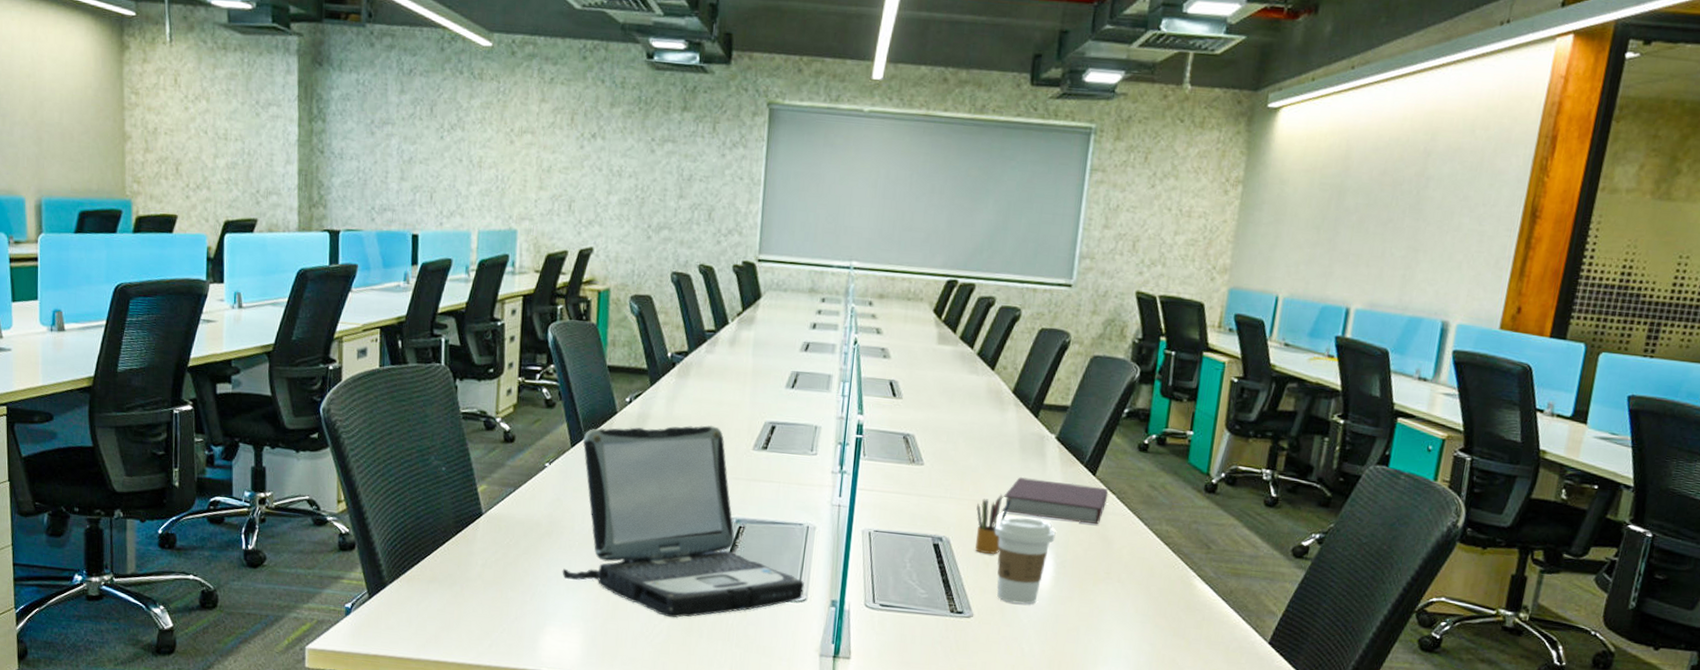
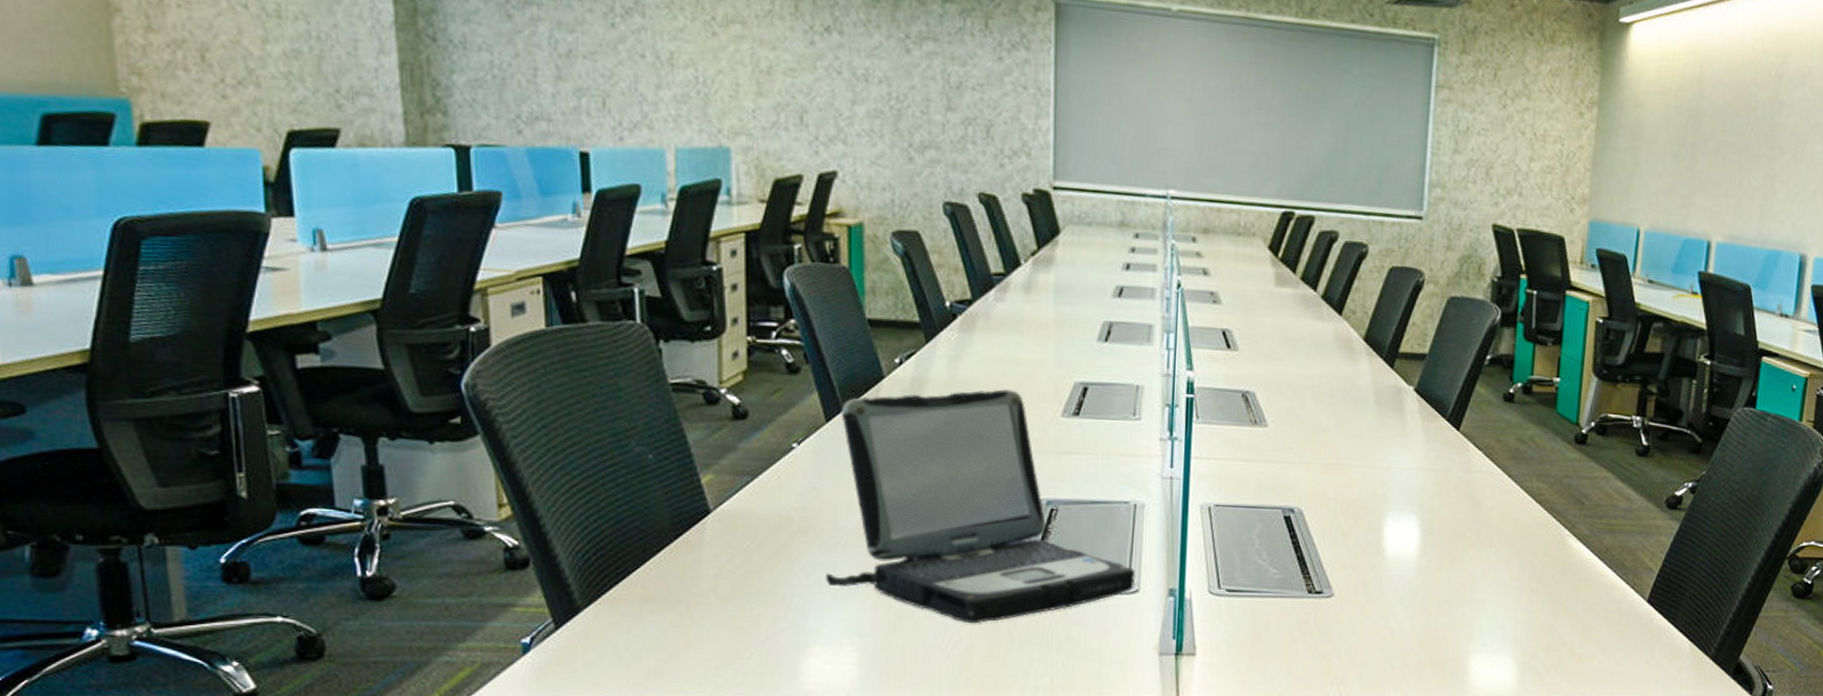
pencil box: present [975,493,1012,554] -> none [1331,455,1370,524]
coffee cup: present [994,516,1056,605] -> none [1352,480,1420,578]
notebook: present [1002,476,1109,524] -> none [1359,435,1475,484]

